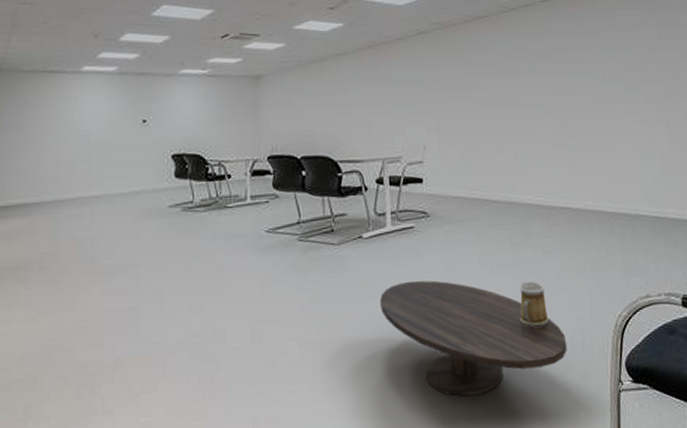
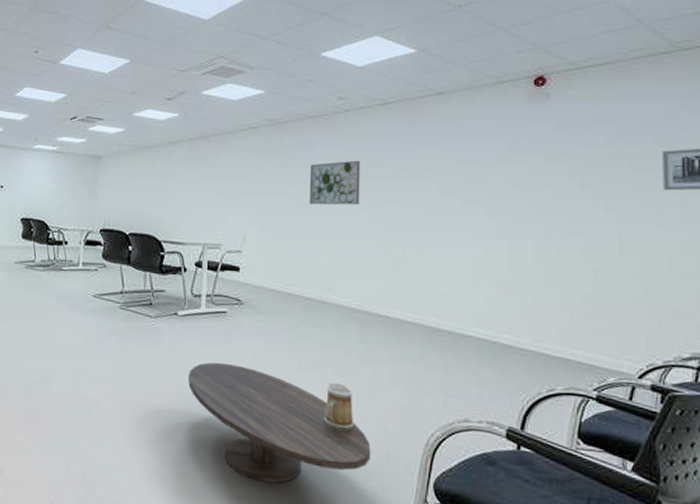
wall art: none [482,57,533,106] -> present [309,160,361,205]

